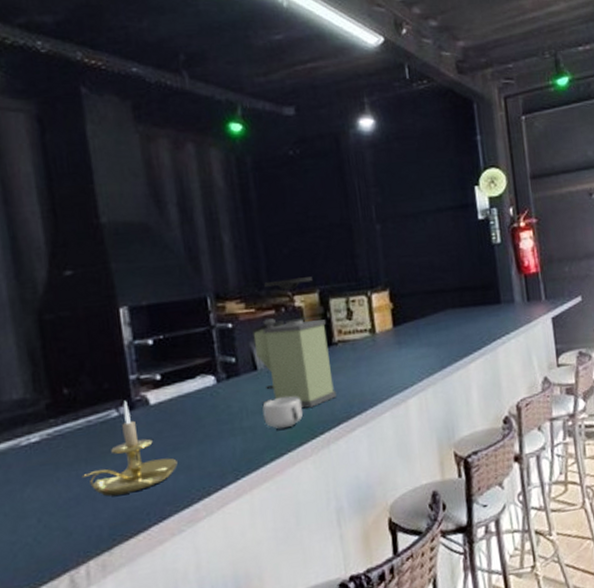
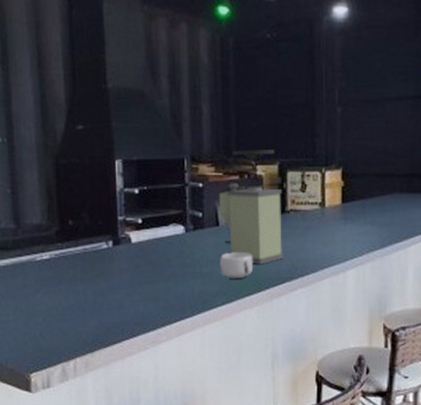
candle holder: present [82,400,178,497] -> none [77,236,148,311]

